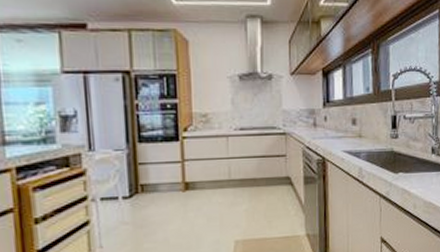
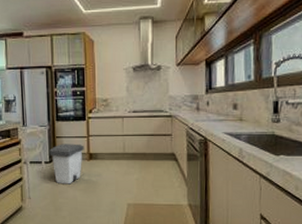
trash can: none [129,171,178,225] -> present [50,144,84,184]

